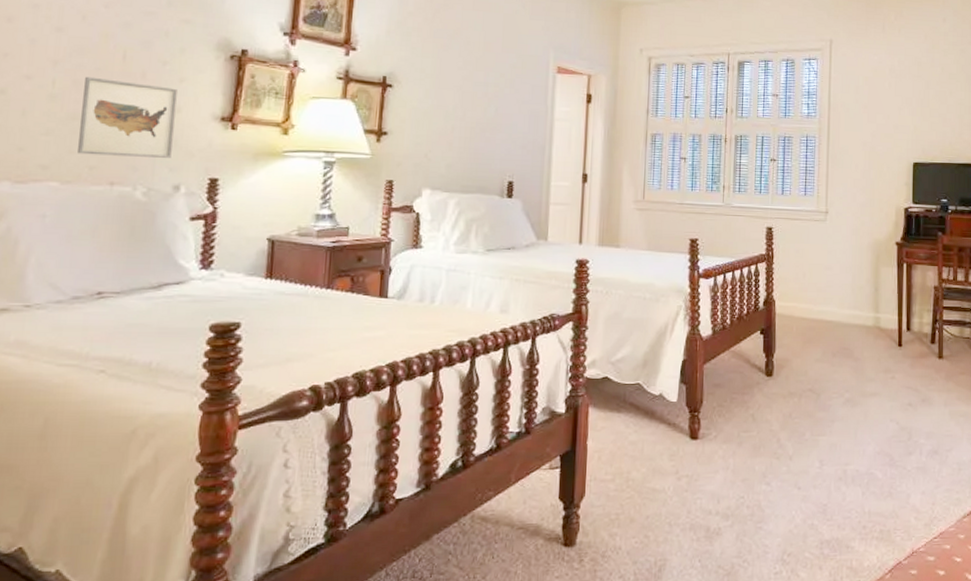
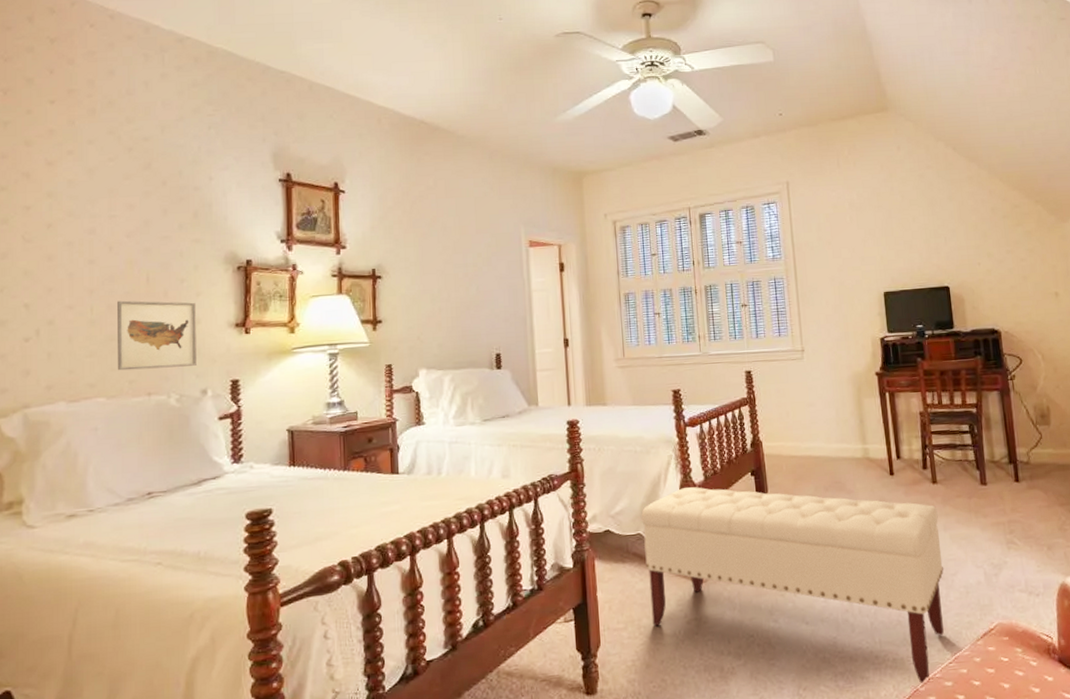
bench: none [642,339,940,558] -> present [641,486,944,684]

